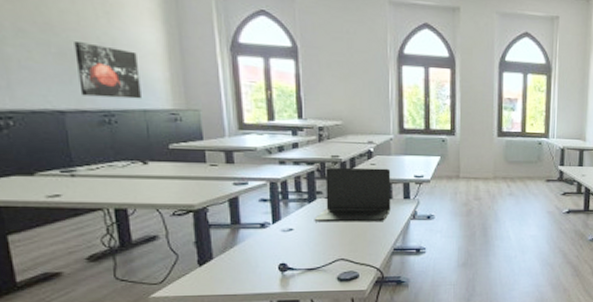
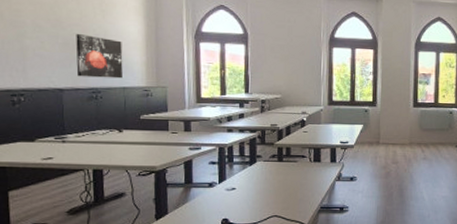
laptop: present [314,167,391,222] -> none [253,134,320,183]

